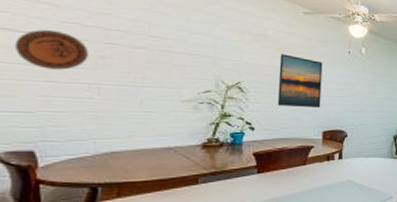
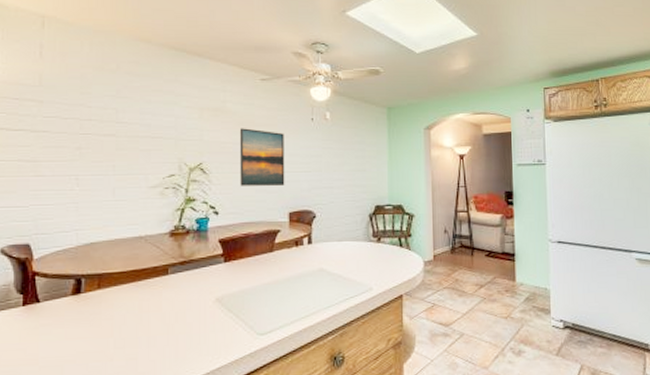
decorative plate: present [14,30,88,70] -> none [10,127,67,164]

